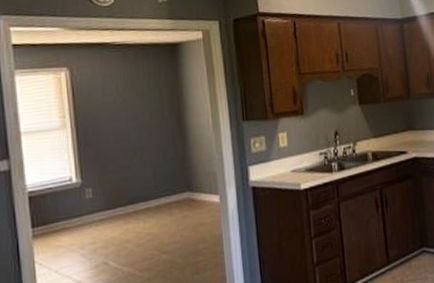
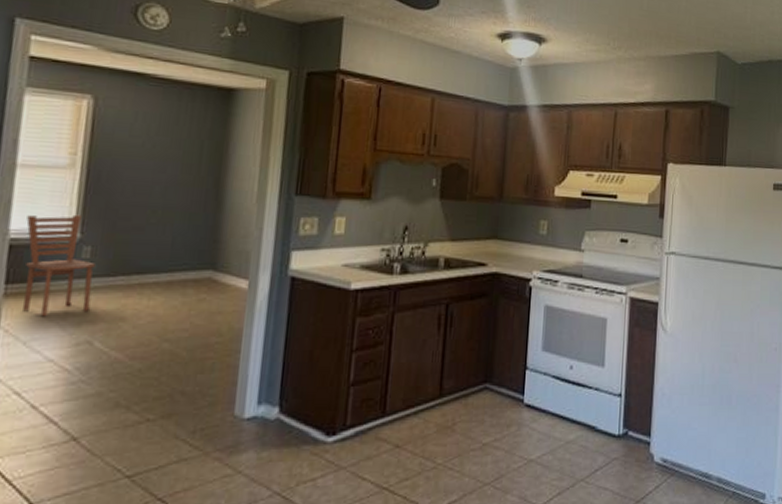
dining chair: none [37,164,100,249] -> present [23,214,95,317]

